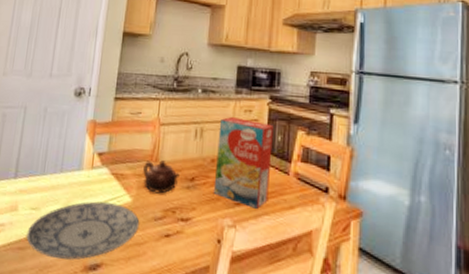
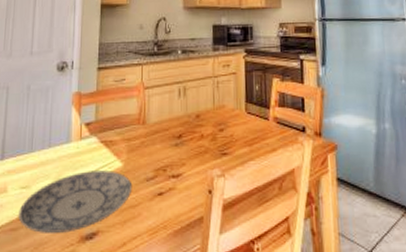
teapot: present [143,160,180,194] -> none [132,122,167,155]
cereal box: present [213,116,273,209] -> none [200,72,252,156]

